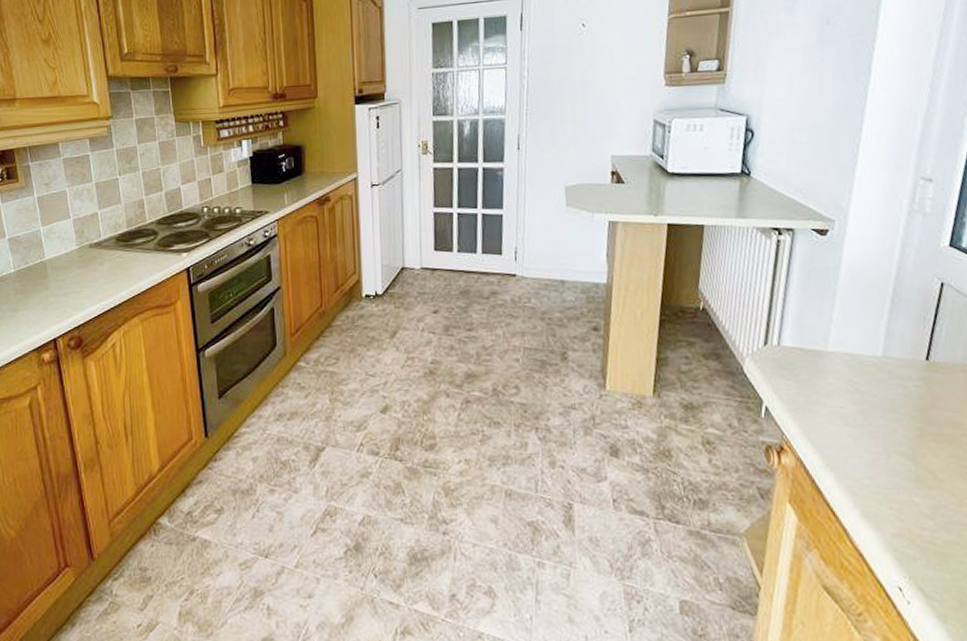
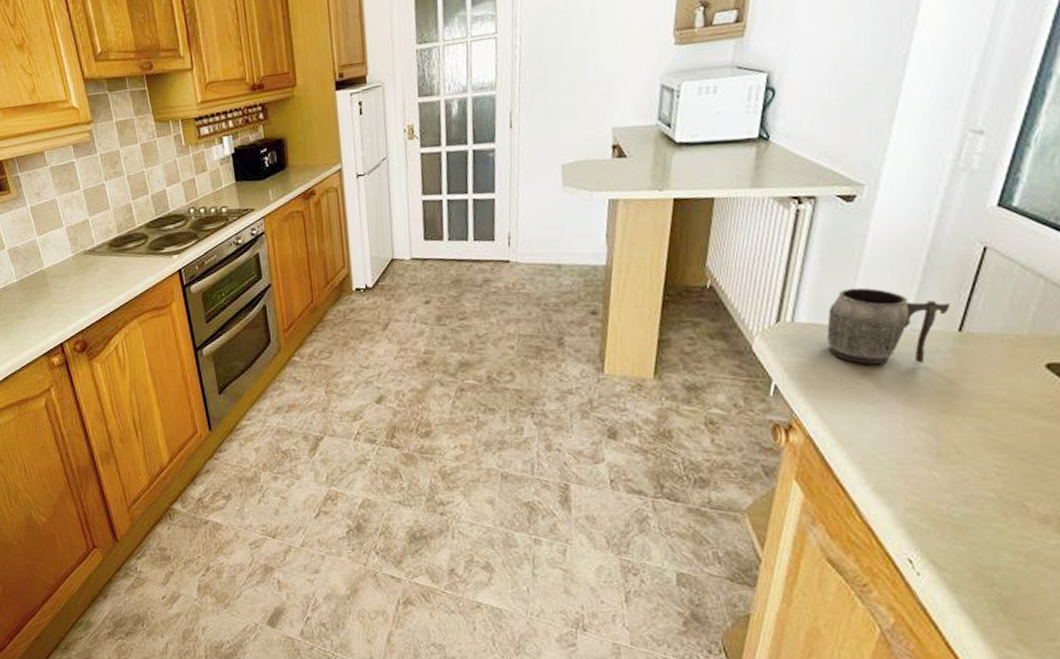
mug: none [810,315,916,389] -> present [827,287,949,365]

